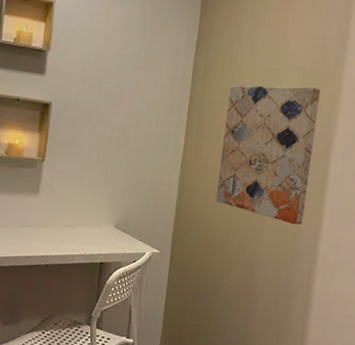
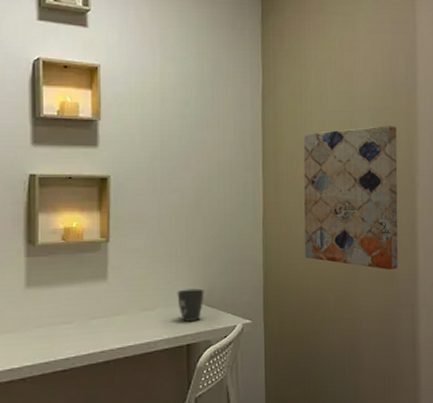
mug: none [97,213,122,243] -> present [177,288,205,322]

